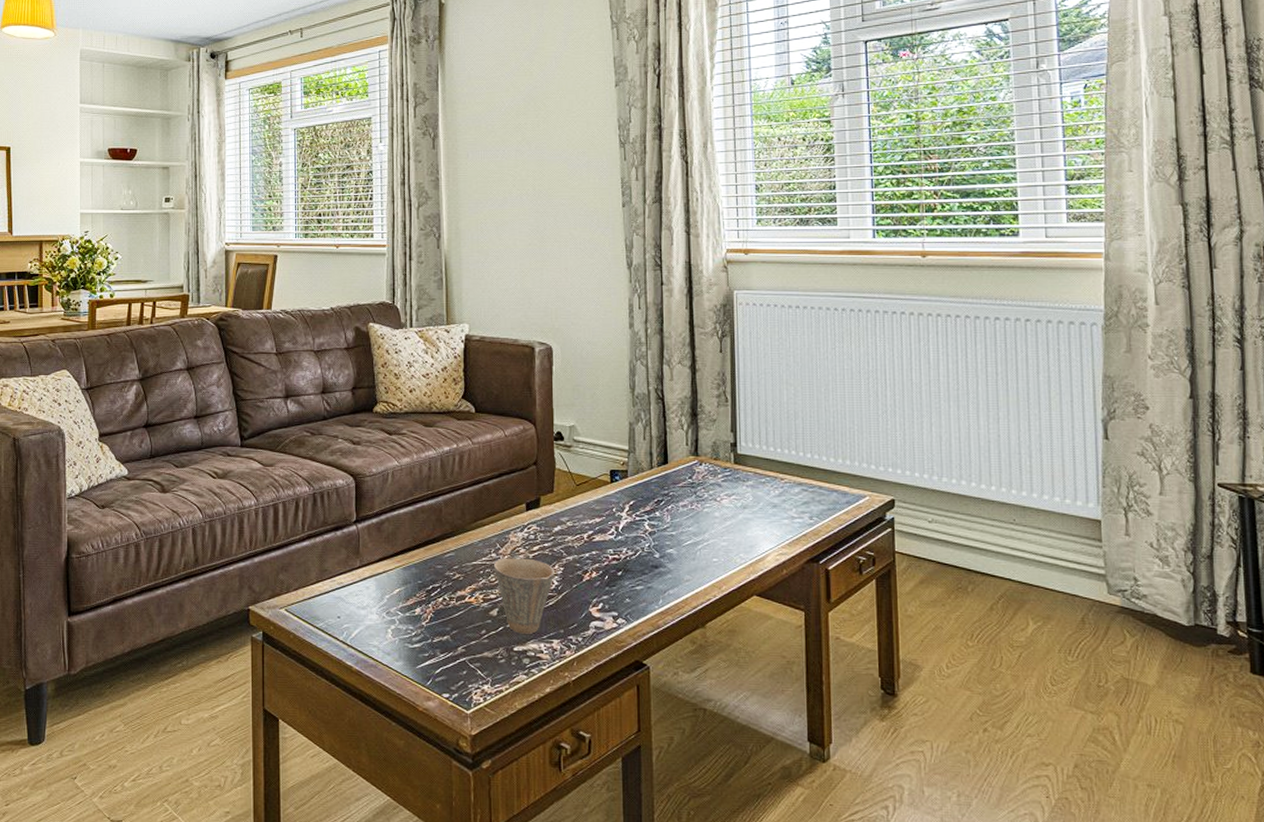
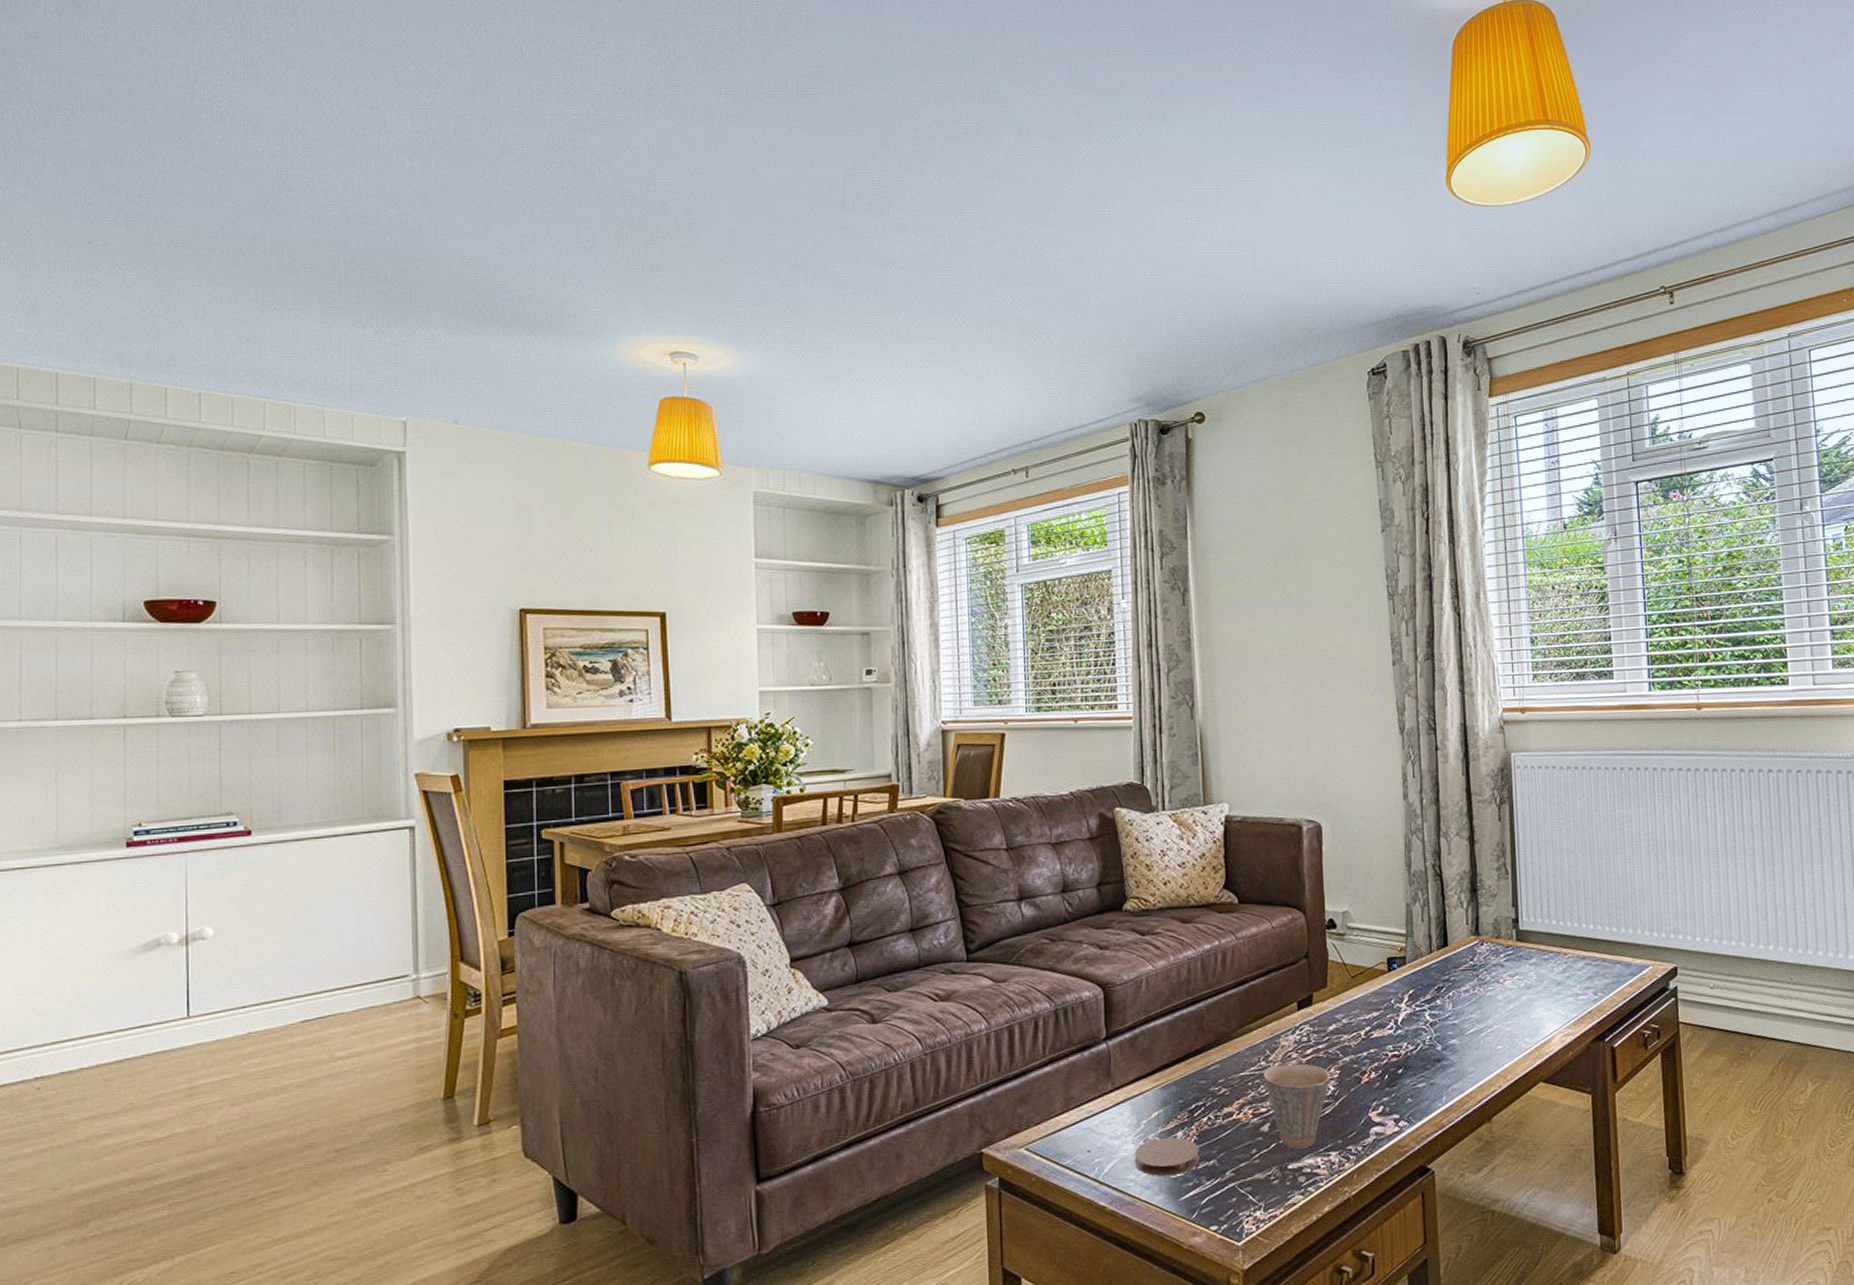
coaster: none [378,611,435,646] -> present [1134,1136,1200,1177]

